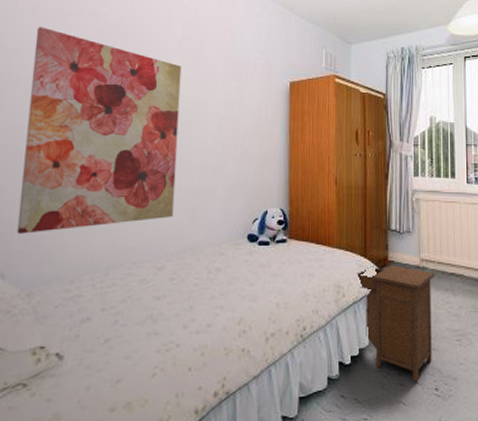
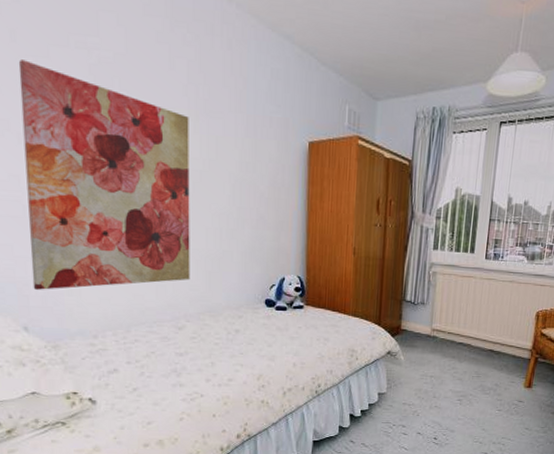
nightstand: present [357,265,435,381] -> none [370,333,444,432]

